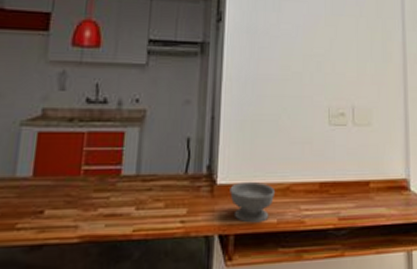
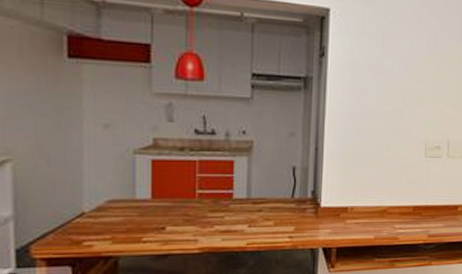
bowl: present [230,181,276,223] -> none [332,204,374,239]

